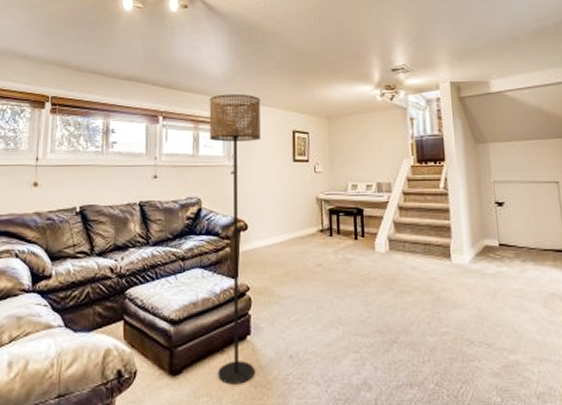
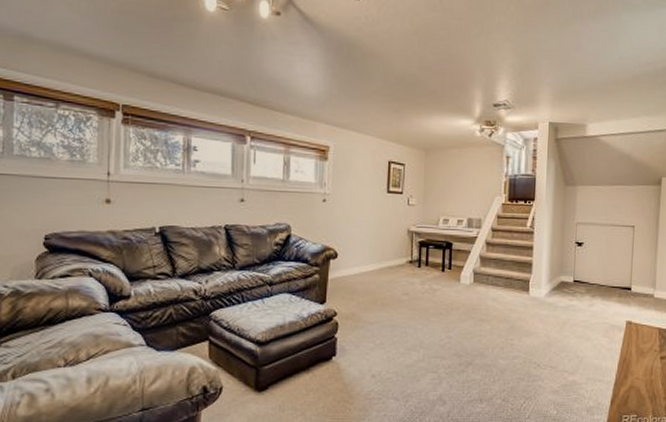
floor lamp: present [209,94,260,384] -> none [301,117,356,399]

